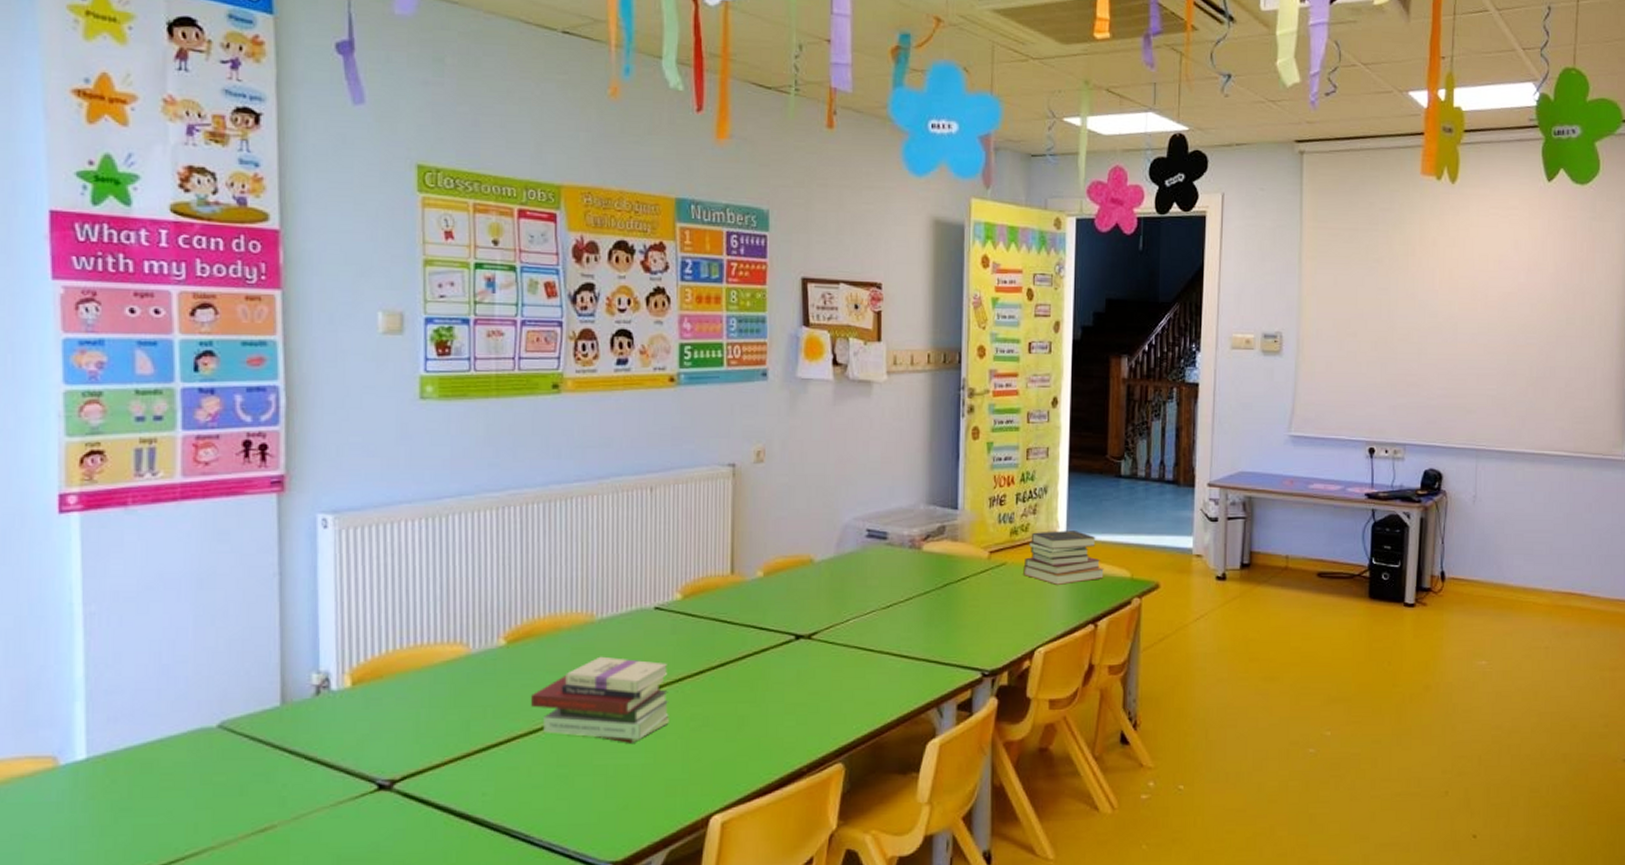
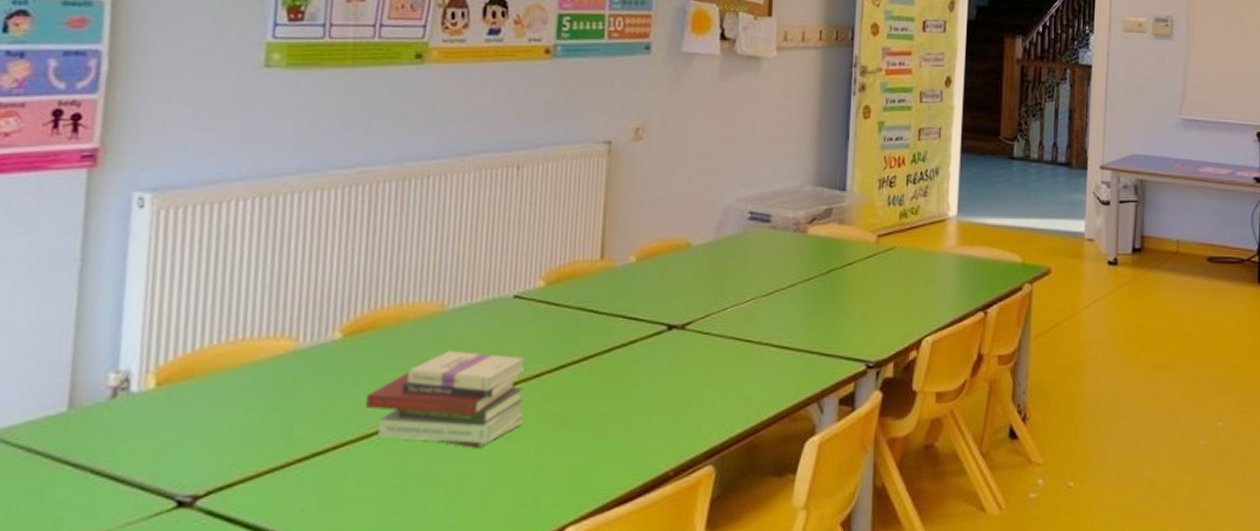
books: present [1023,531,1104,585] -> none [912,214,995,270]

